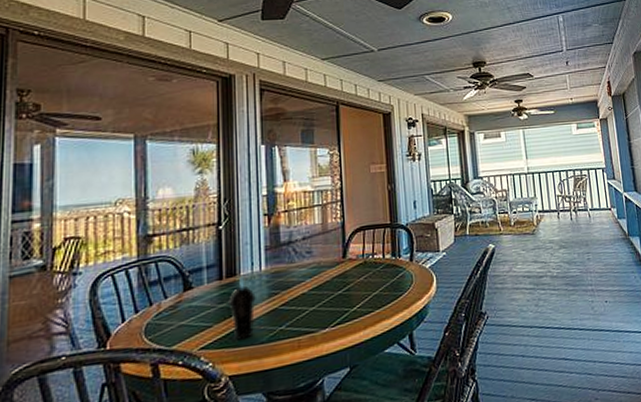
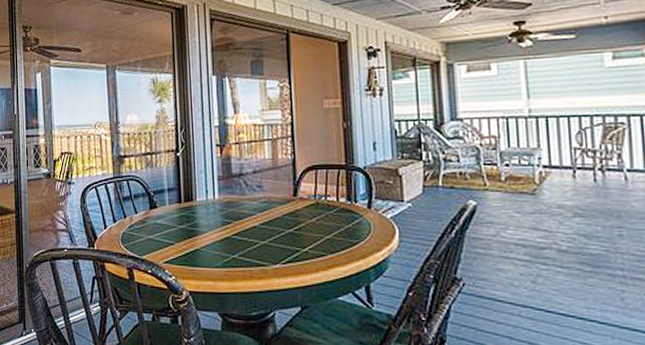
cup: present [228,276,256,340] -> none [187,202,211,261]

